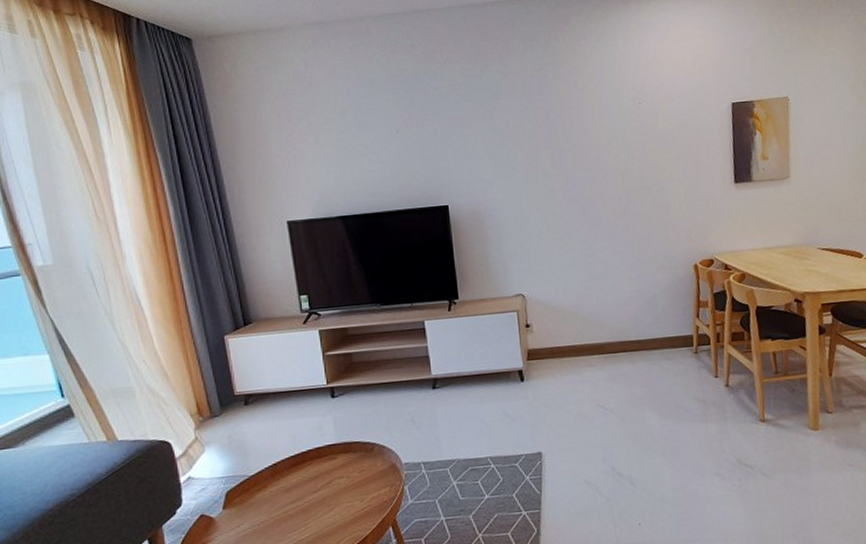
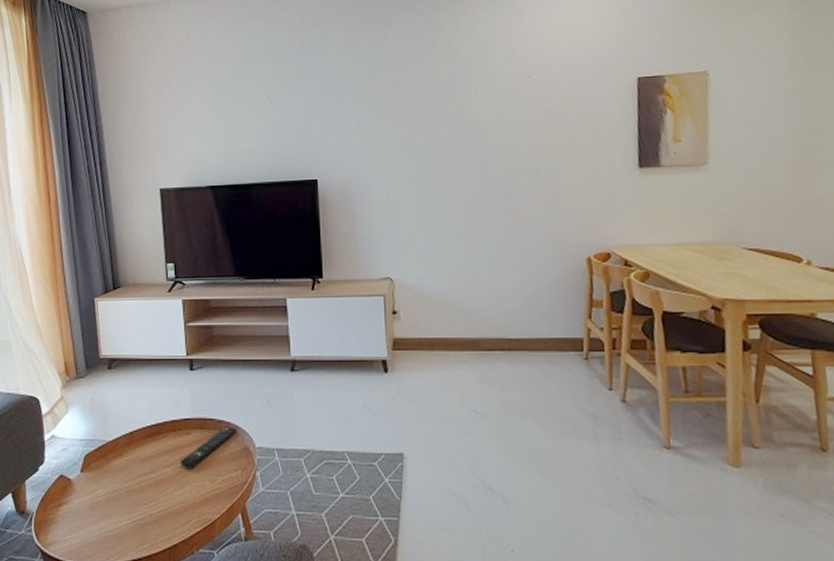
remote control: none [328,447,383,491] -> present [180,426,237,468]

